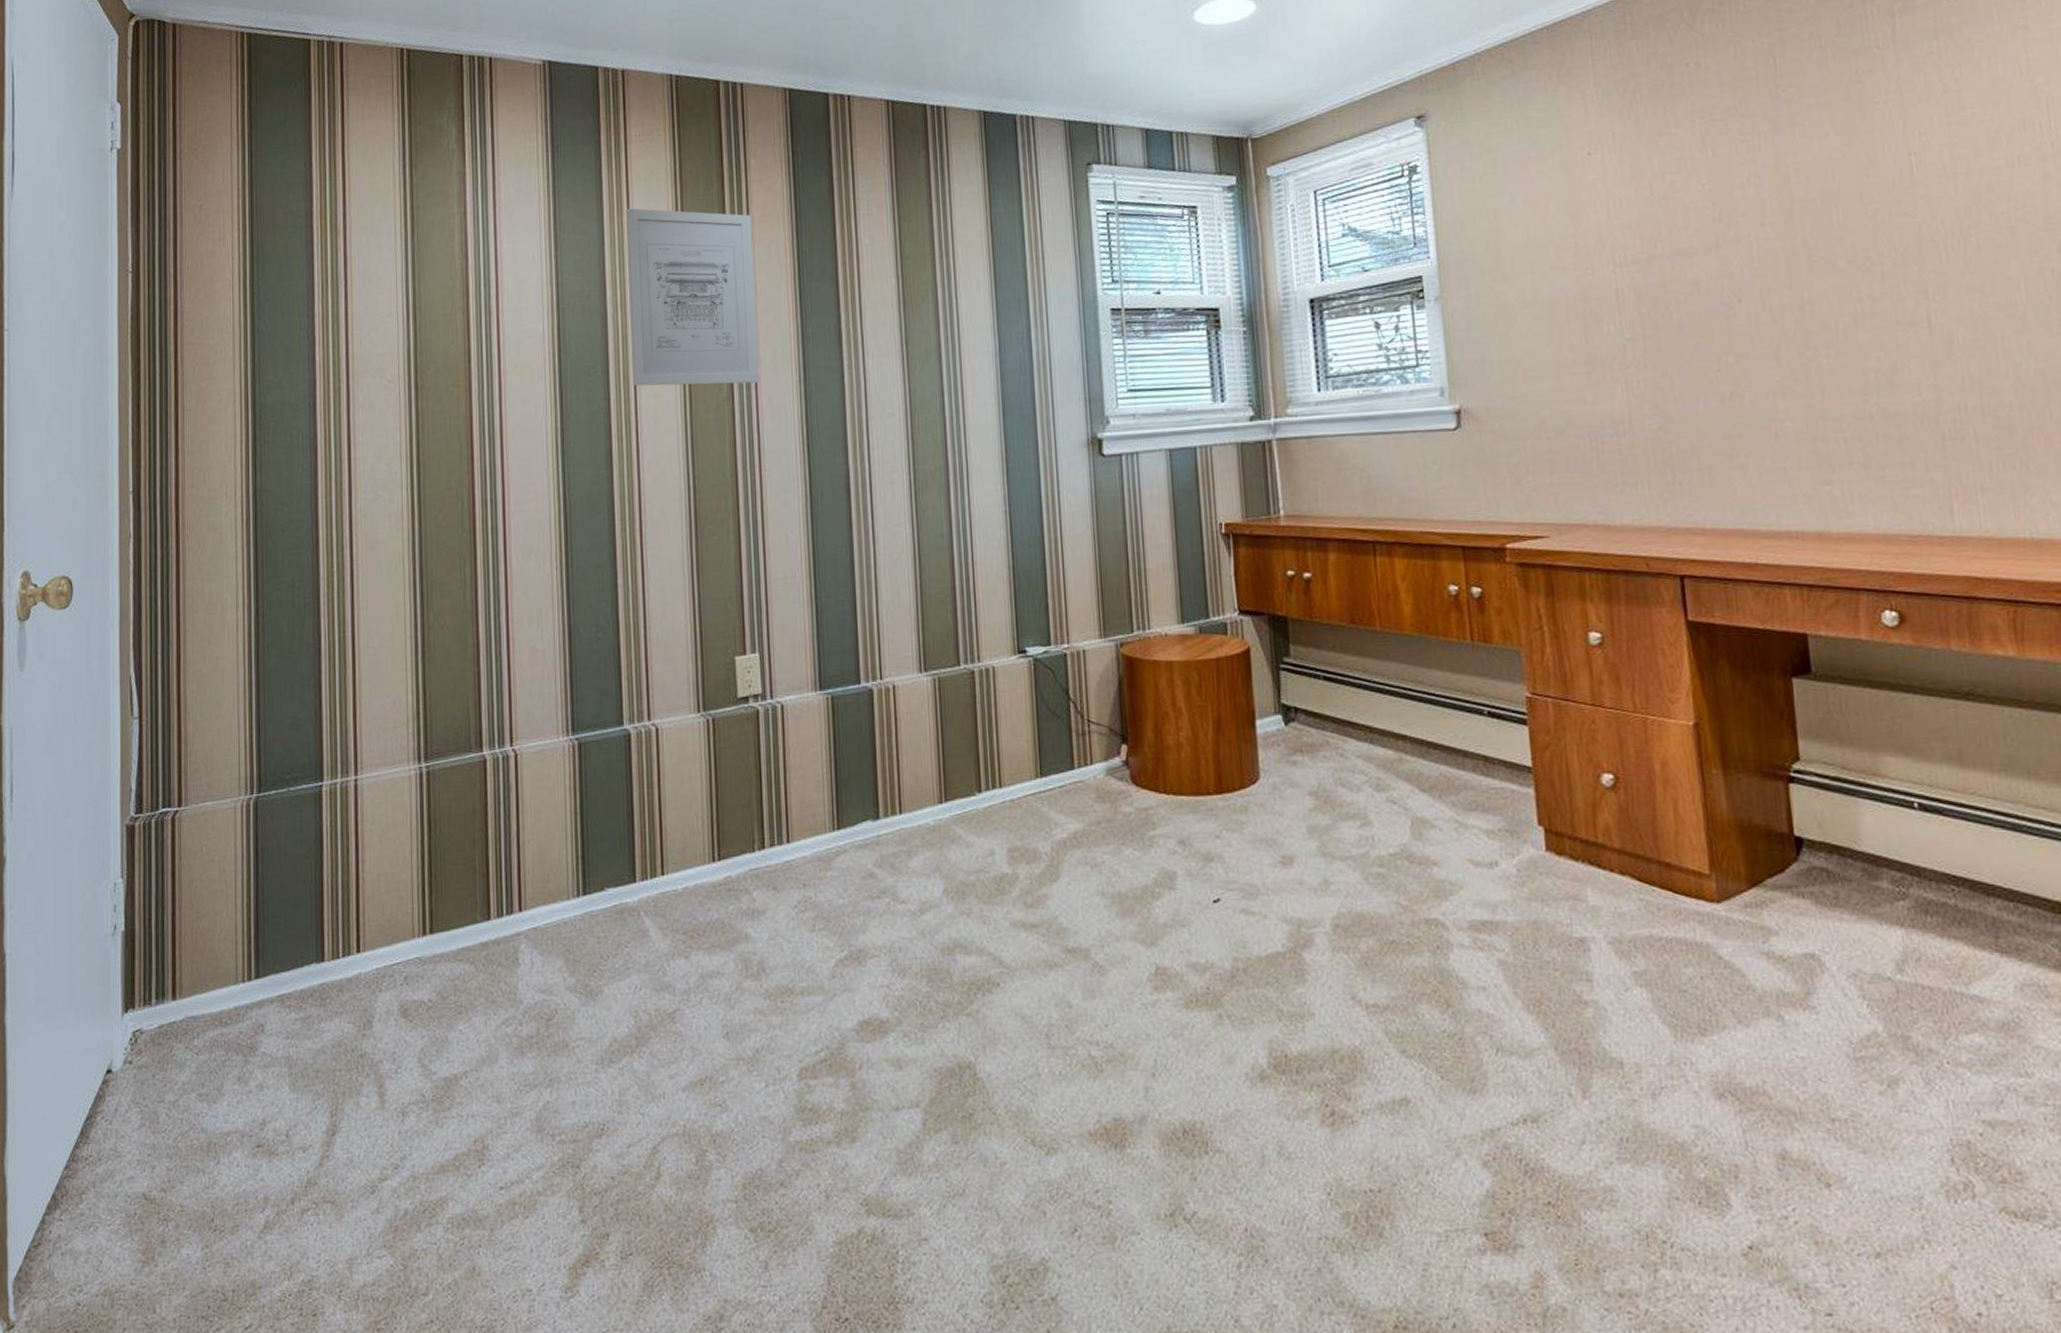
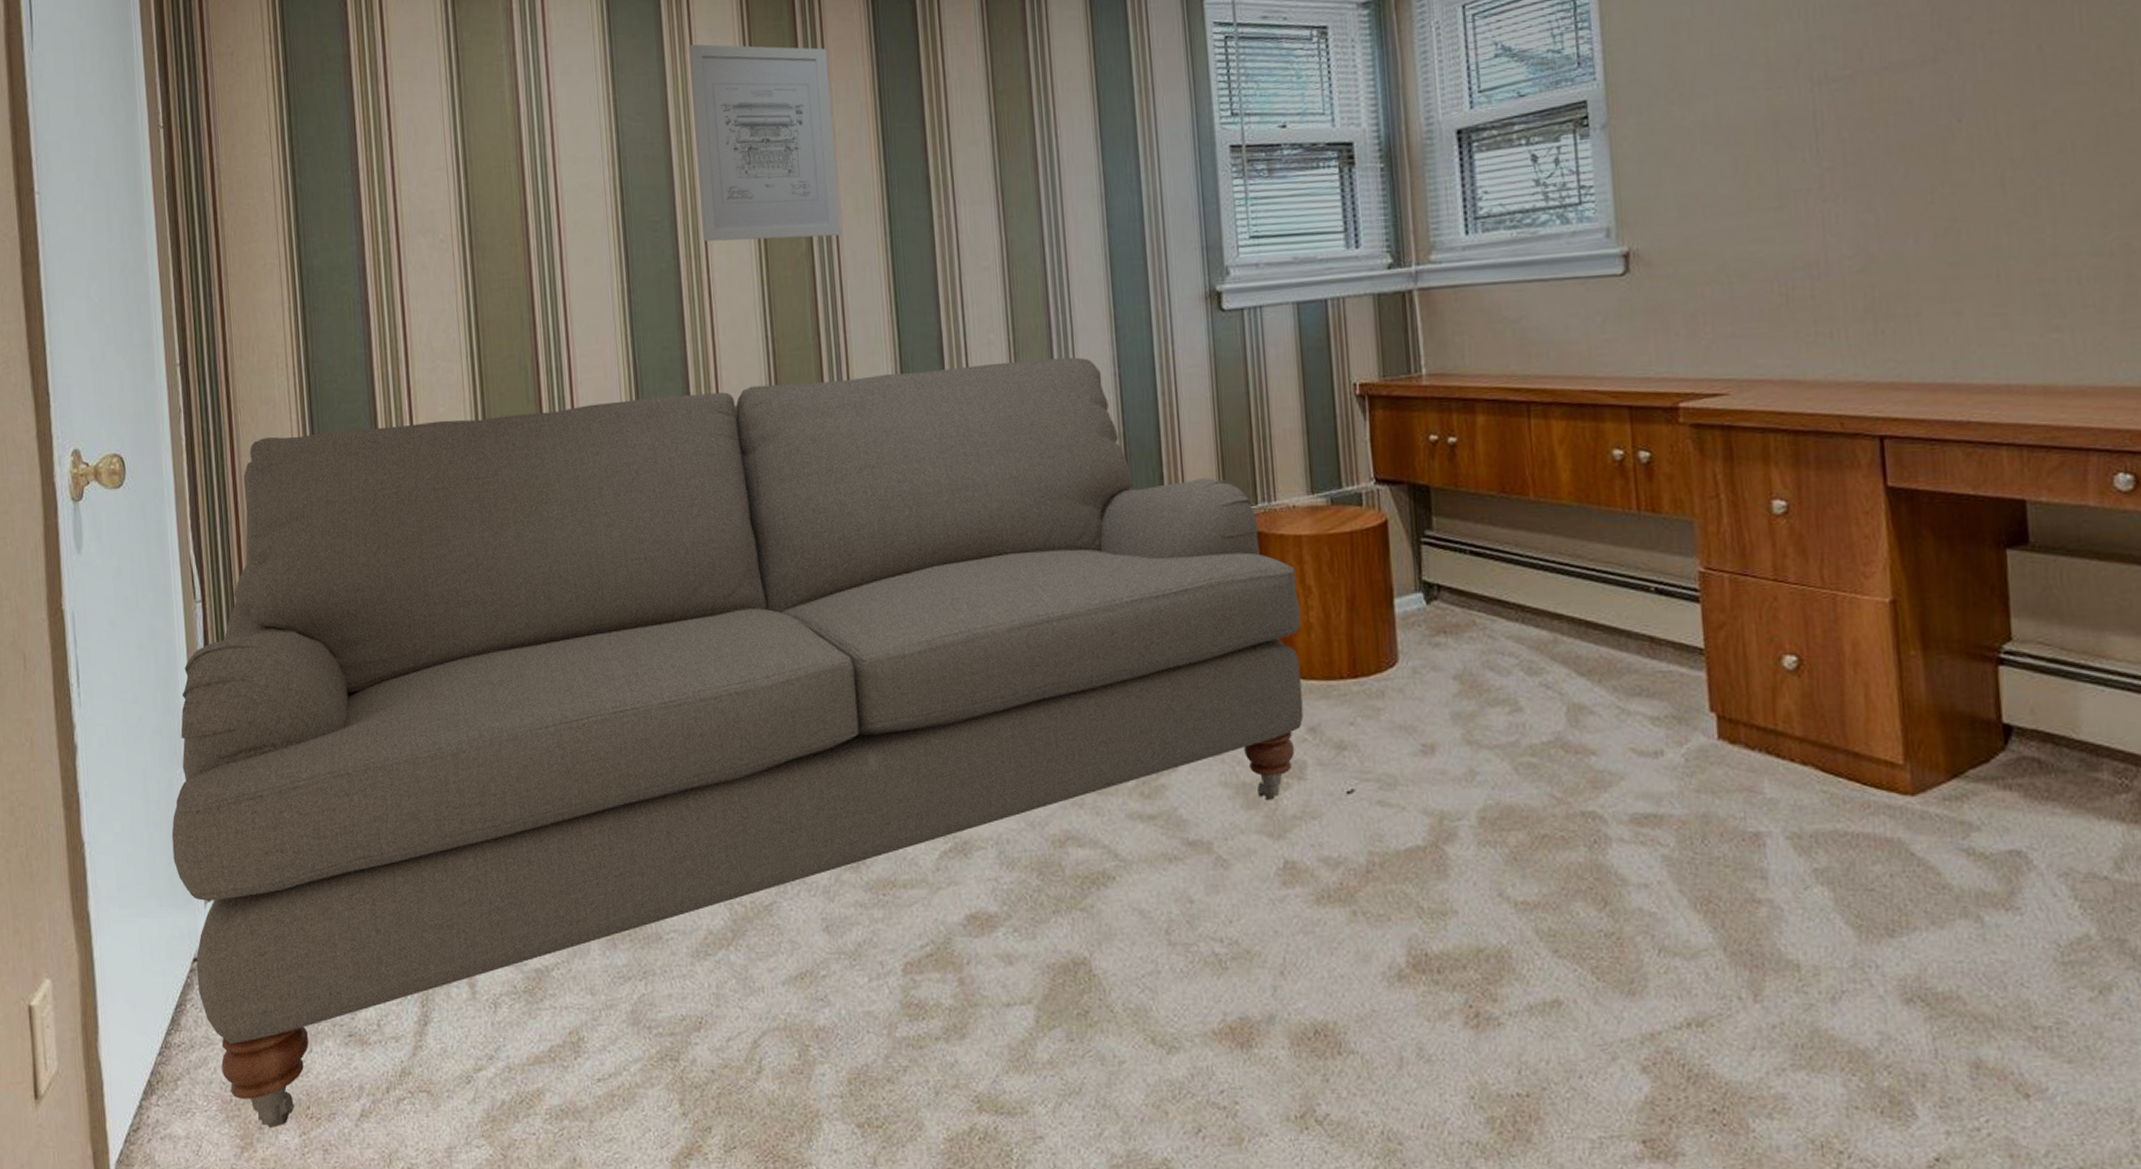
sofa: none [93,496,1174,1241] -> present [171,357,1304,1128]

